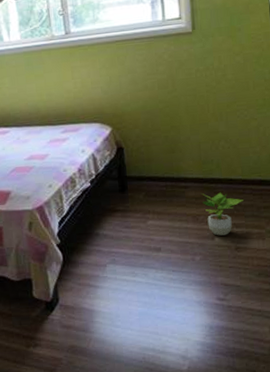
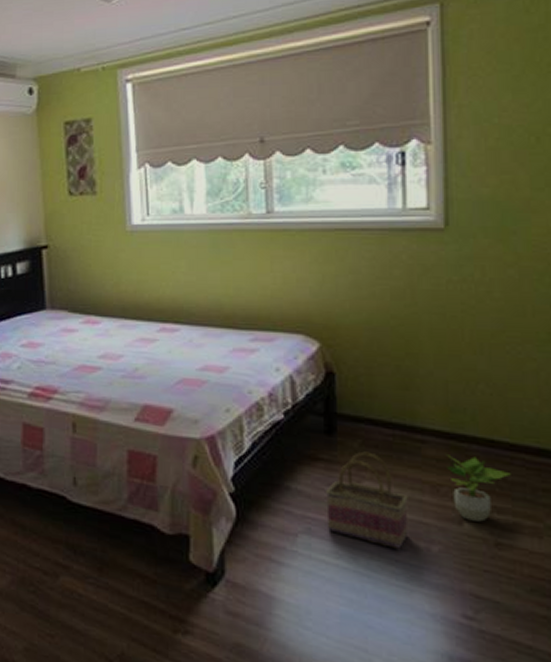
basket: none [123,200,179,263] -> present [326,451,408,549]

